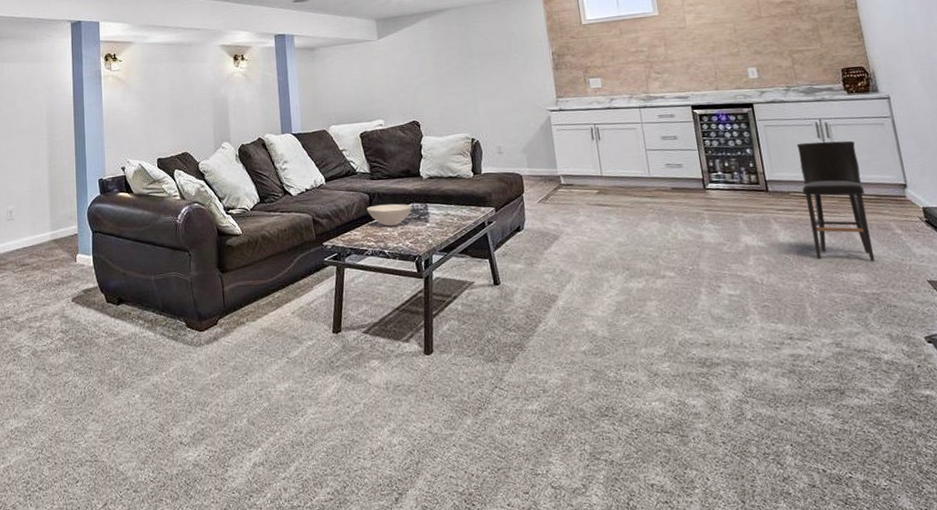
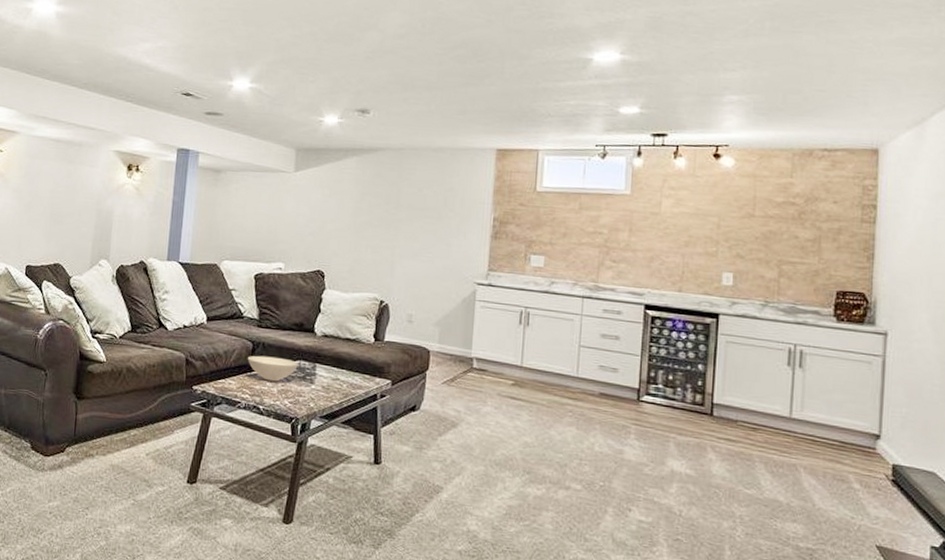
bar stool: present [796,140,876,262] -> none [751,368,831,514]

